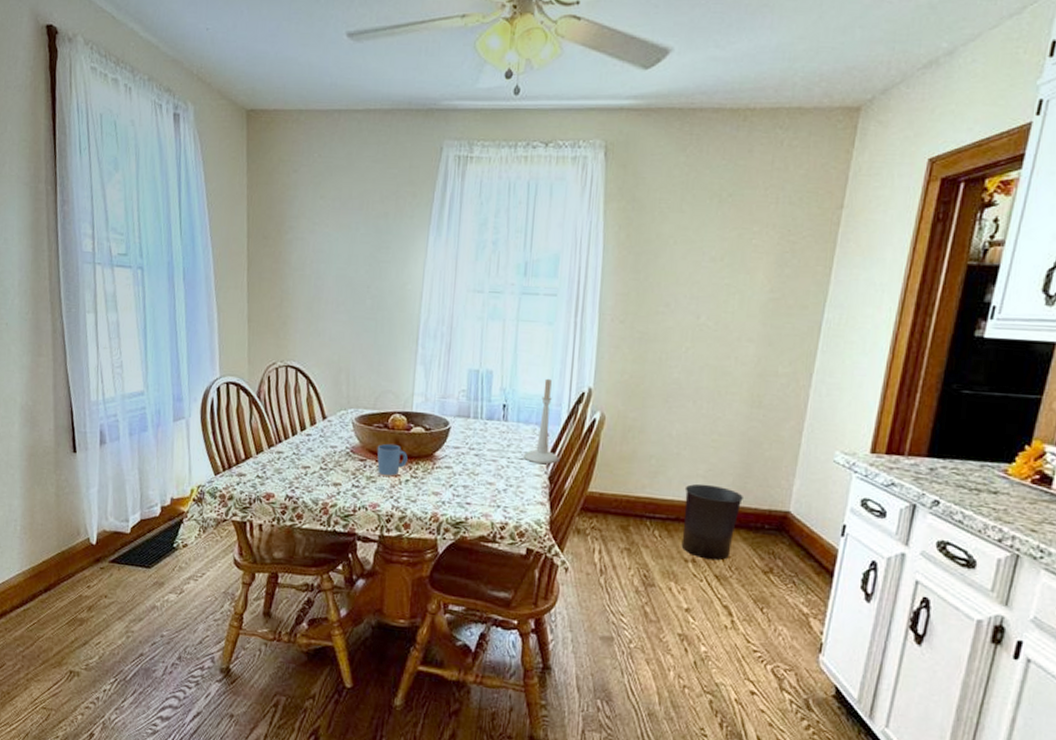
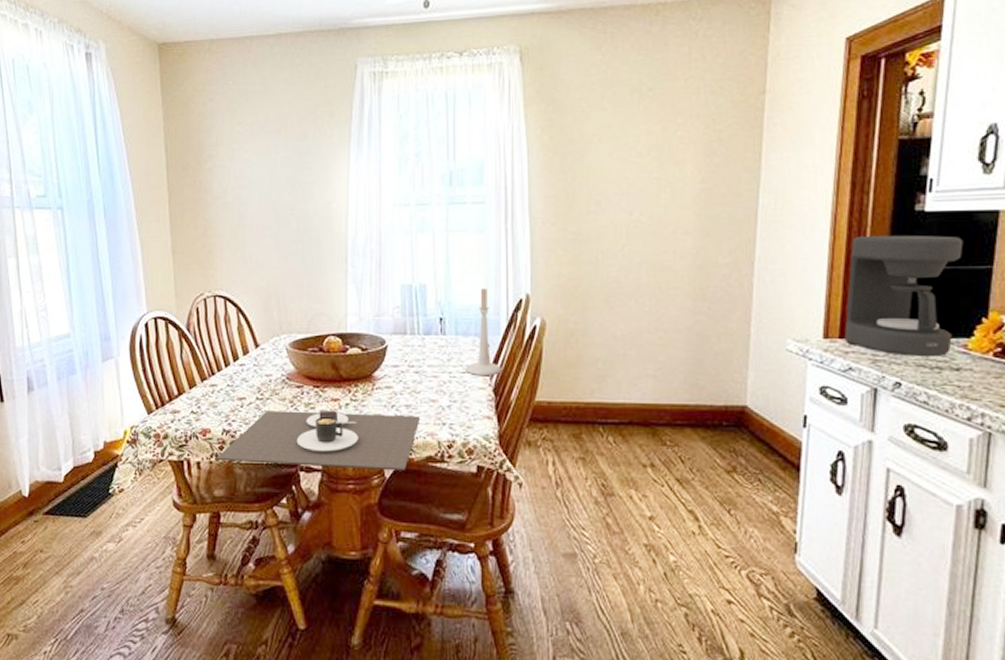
place setting: none [277,481,477,548] -> present [216,410,421,471]
mug: present [377,443,408,477] -> none [313,367,346,402]
waste bin: present [681,483,743,560] -> none [635,384,697,463]
coffee maker: none [891,357,1017,480] -> present [845,235,964,358]

